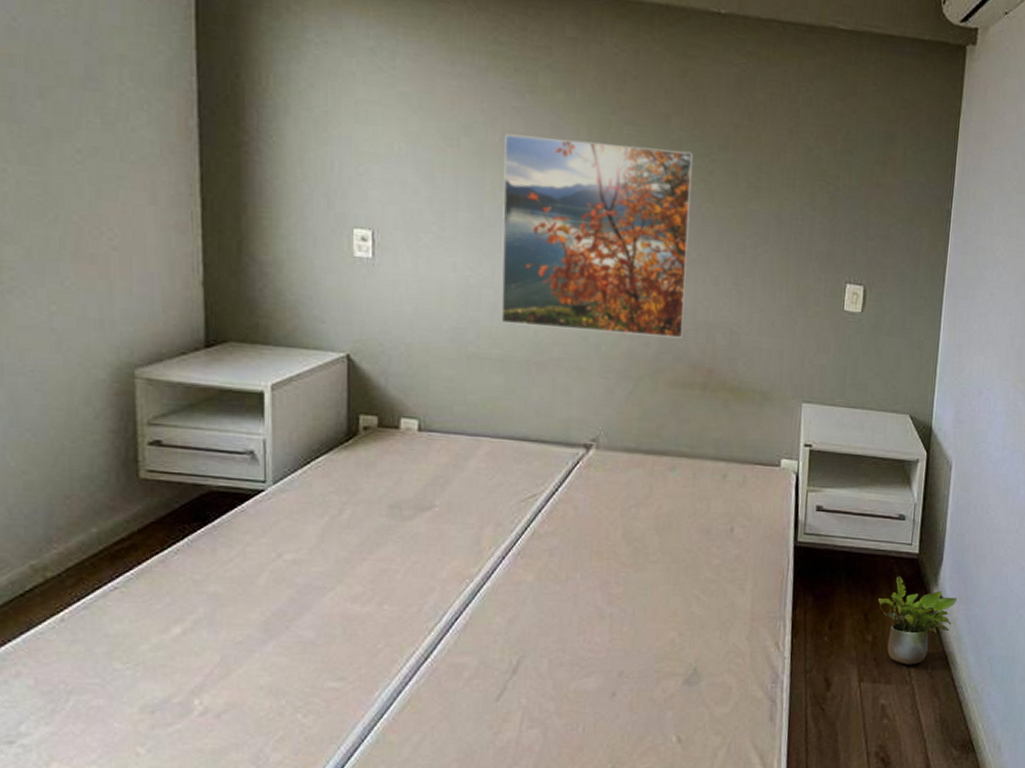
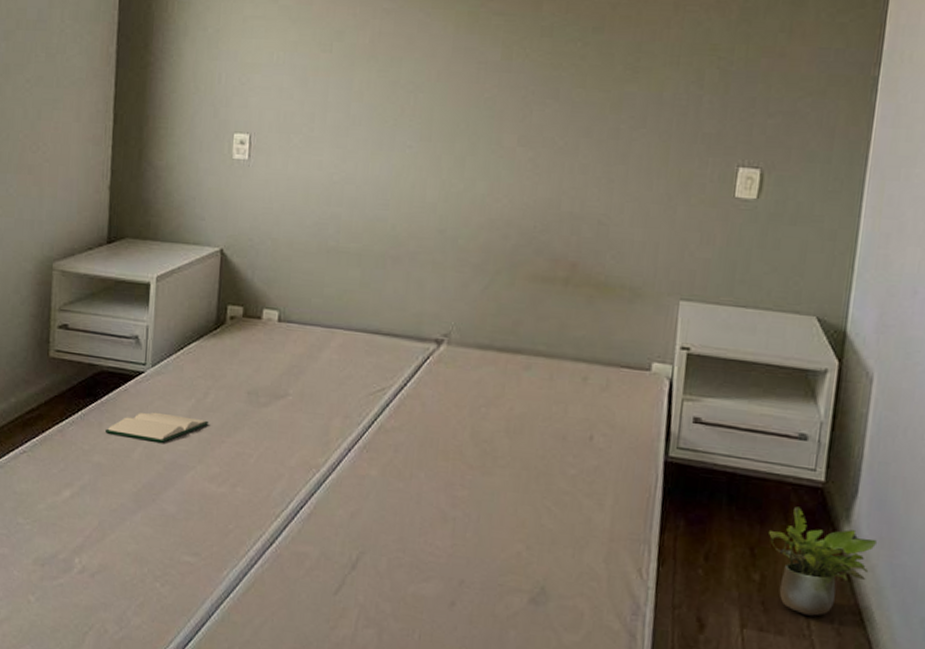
hardback book: none [221,533,347,565] -> present [106,412,209,443]
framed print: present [501,133,694,339] -> none [360,35,565,231]

